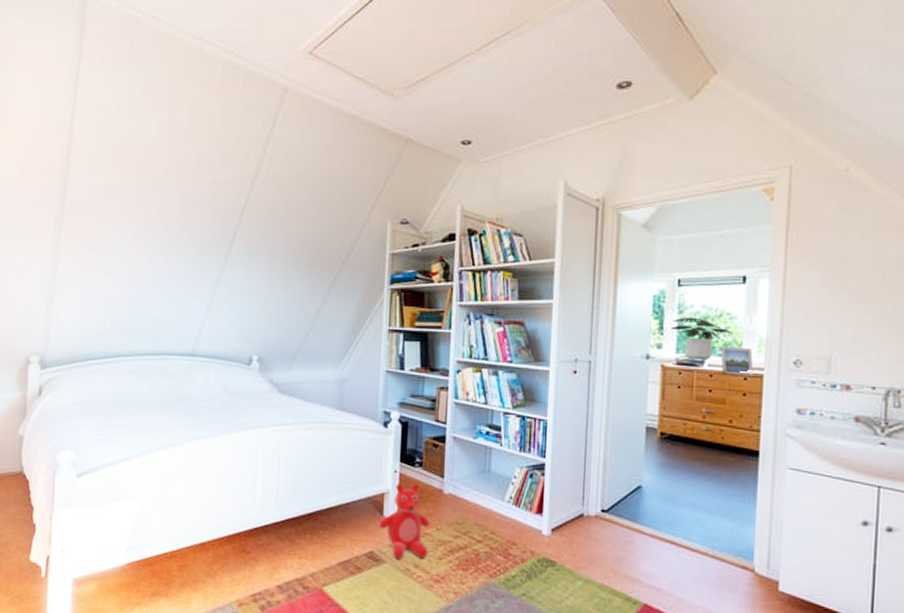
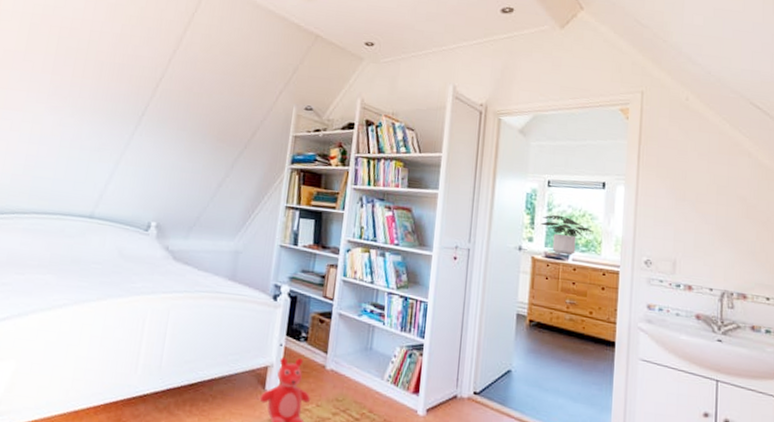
picture frame: present [721,346,754,378] -> none [583,243,611,274]

